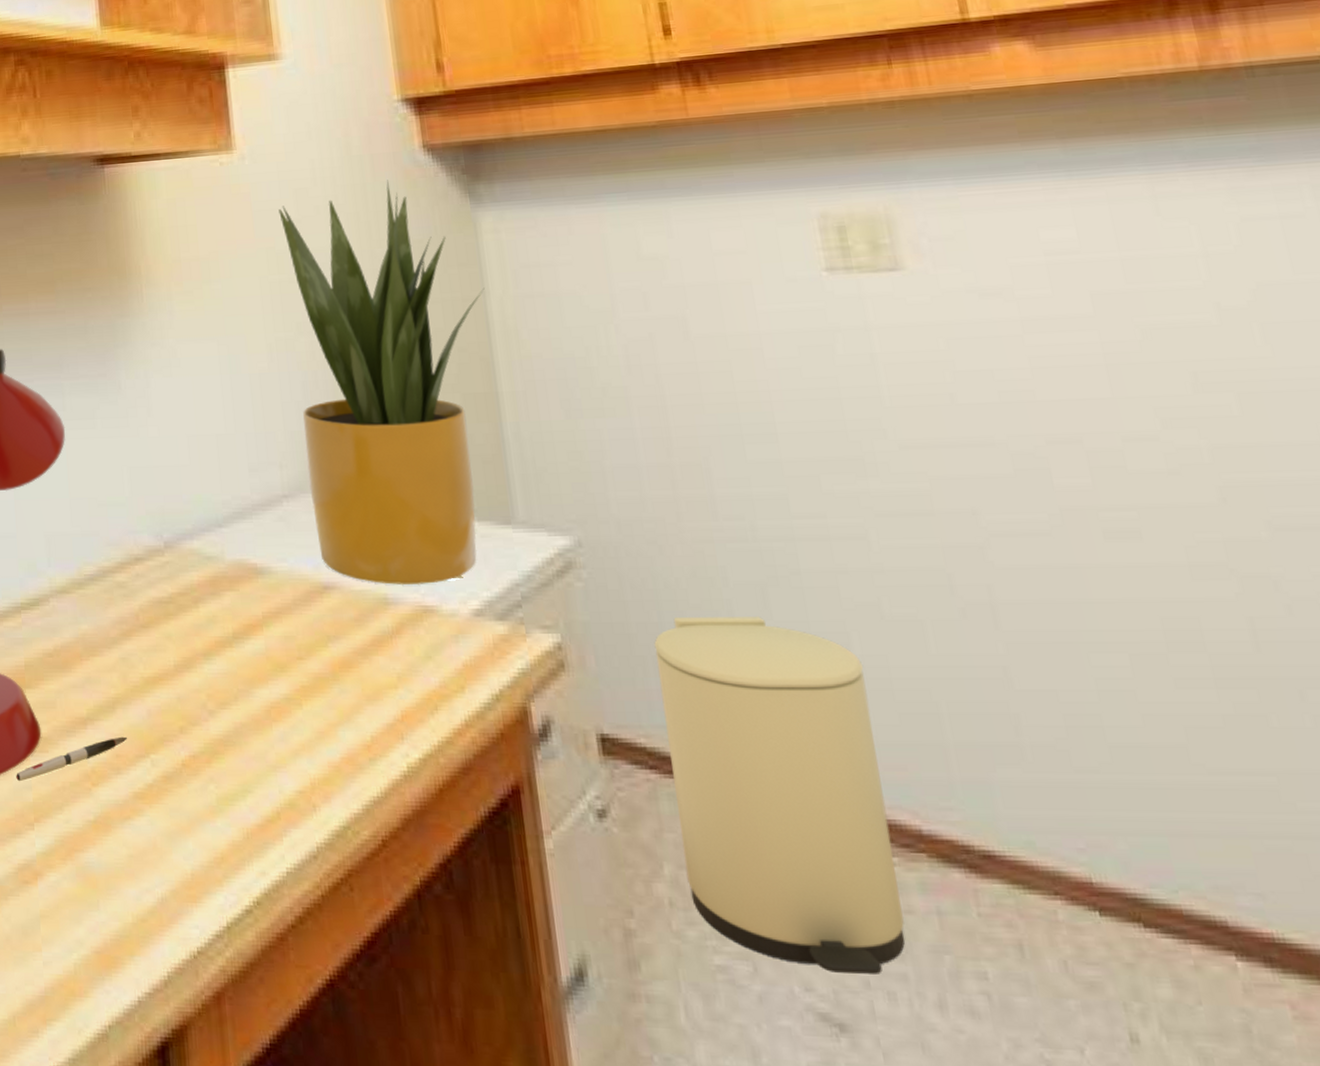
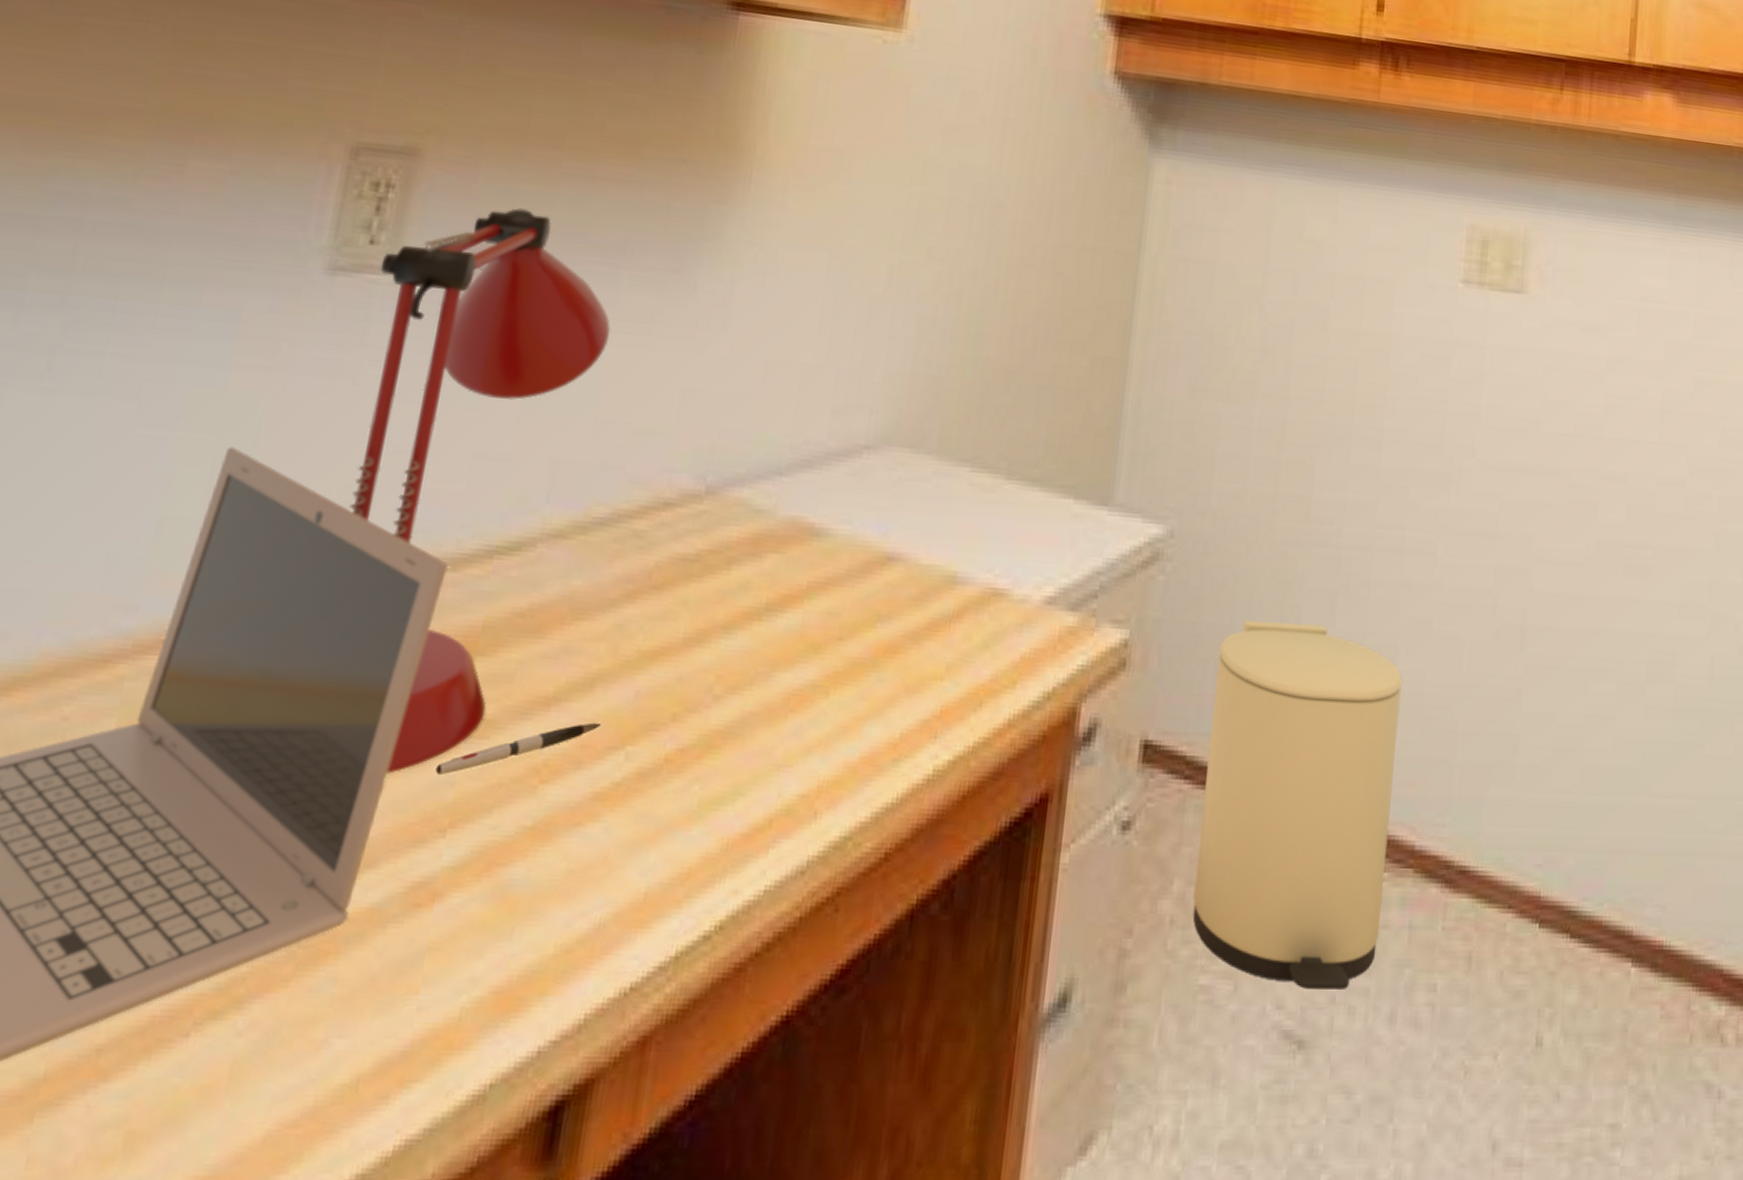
planter: present [279,180,485,585] -> none [892,101,1142,564]

